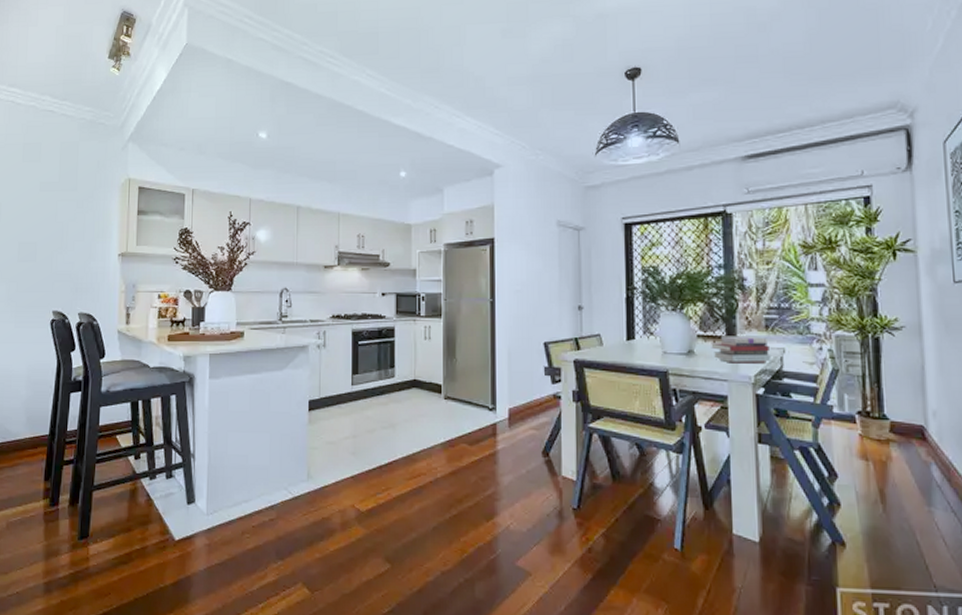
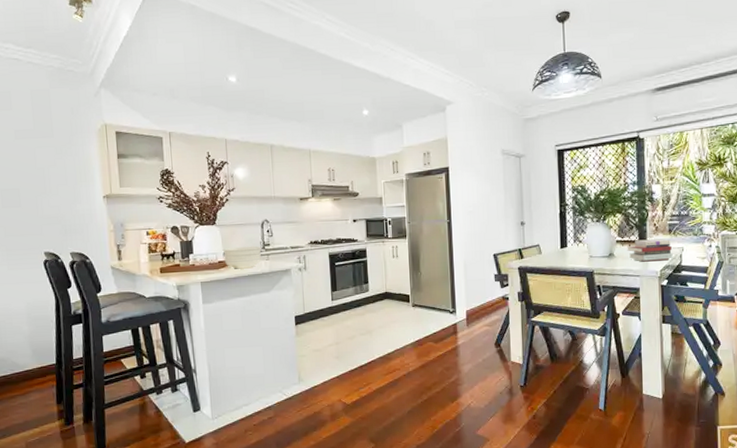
bowl: none [237,316,278,342] -> present [223,246,262,269]

